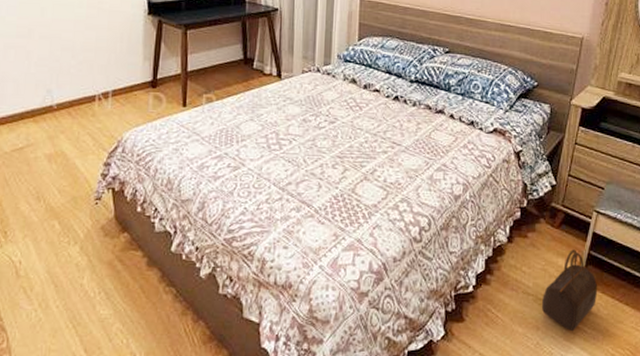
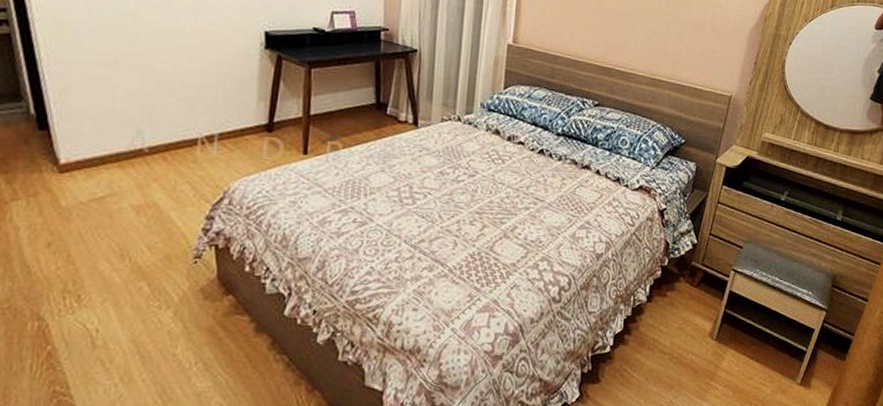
handbag: present [541,249,598,332] -> none [676,308,732,389]

